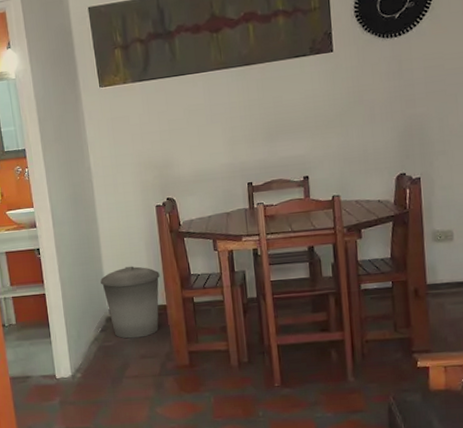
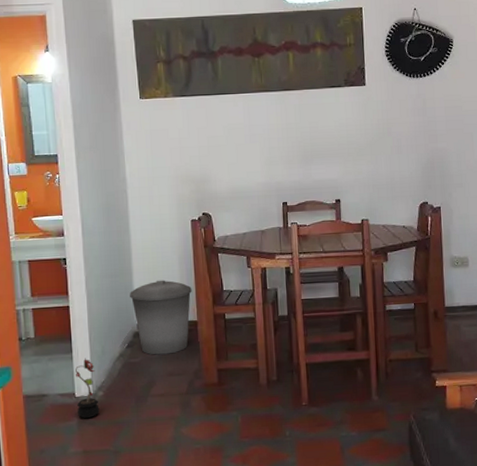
decorative plant: none [54,342,79,398] -> present [75,358,100,418]

